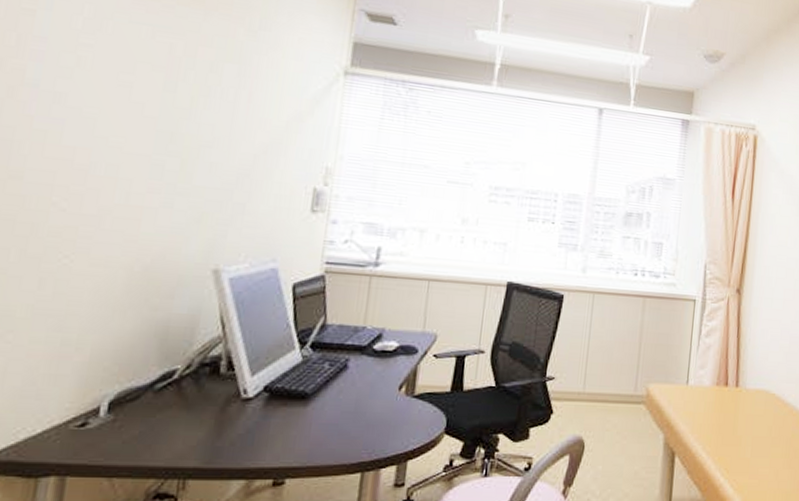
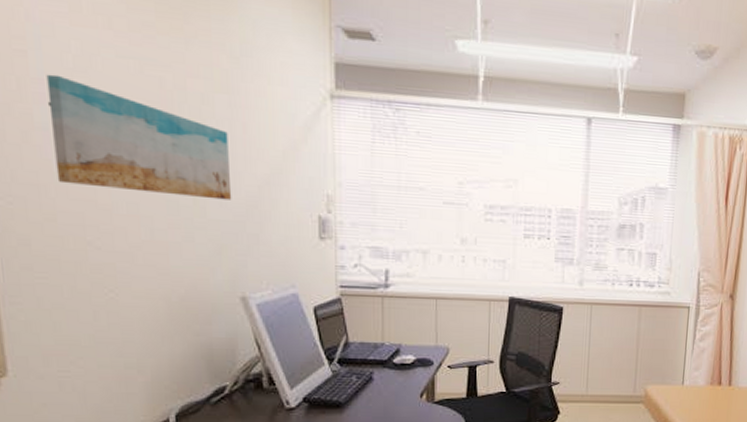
wall art: none [35,33,232,167] -> present [46,74,232,200]

